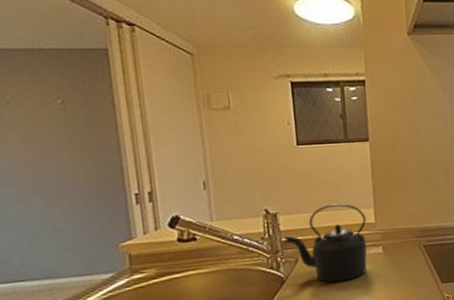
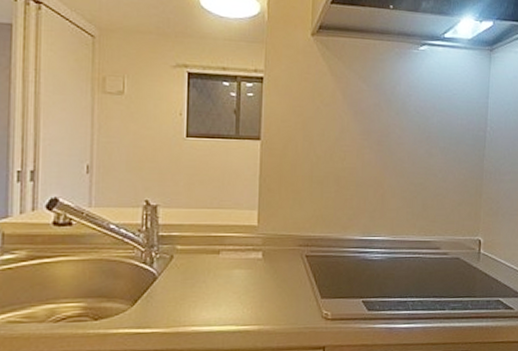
kettle: present [284,203,368,283] -> none [161,202,249,286]

